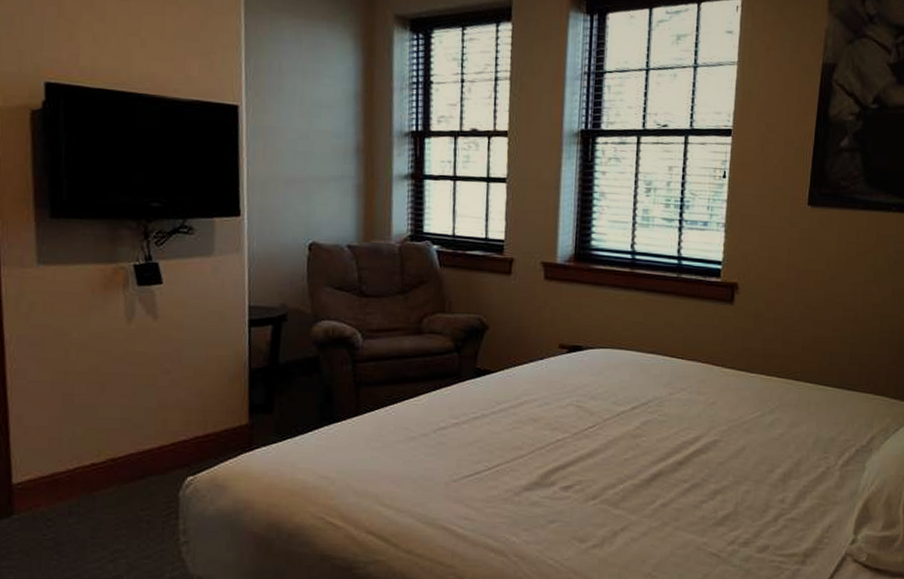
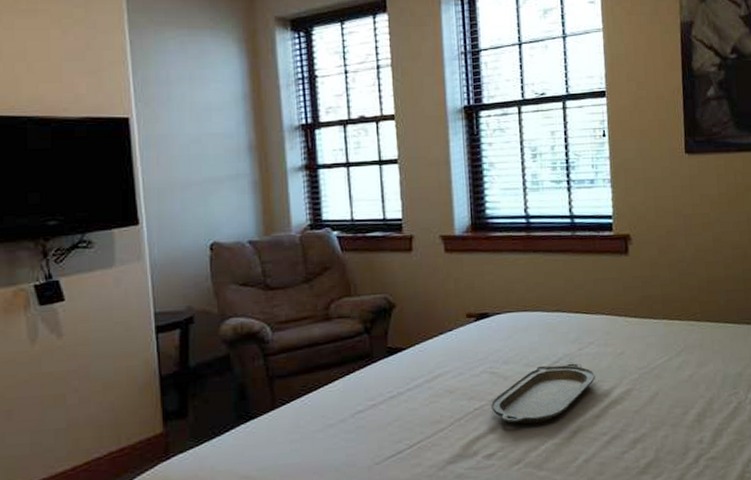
serving tray: none [573,405,684,462] -> present [490,363,596,424]

